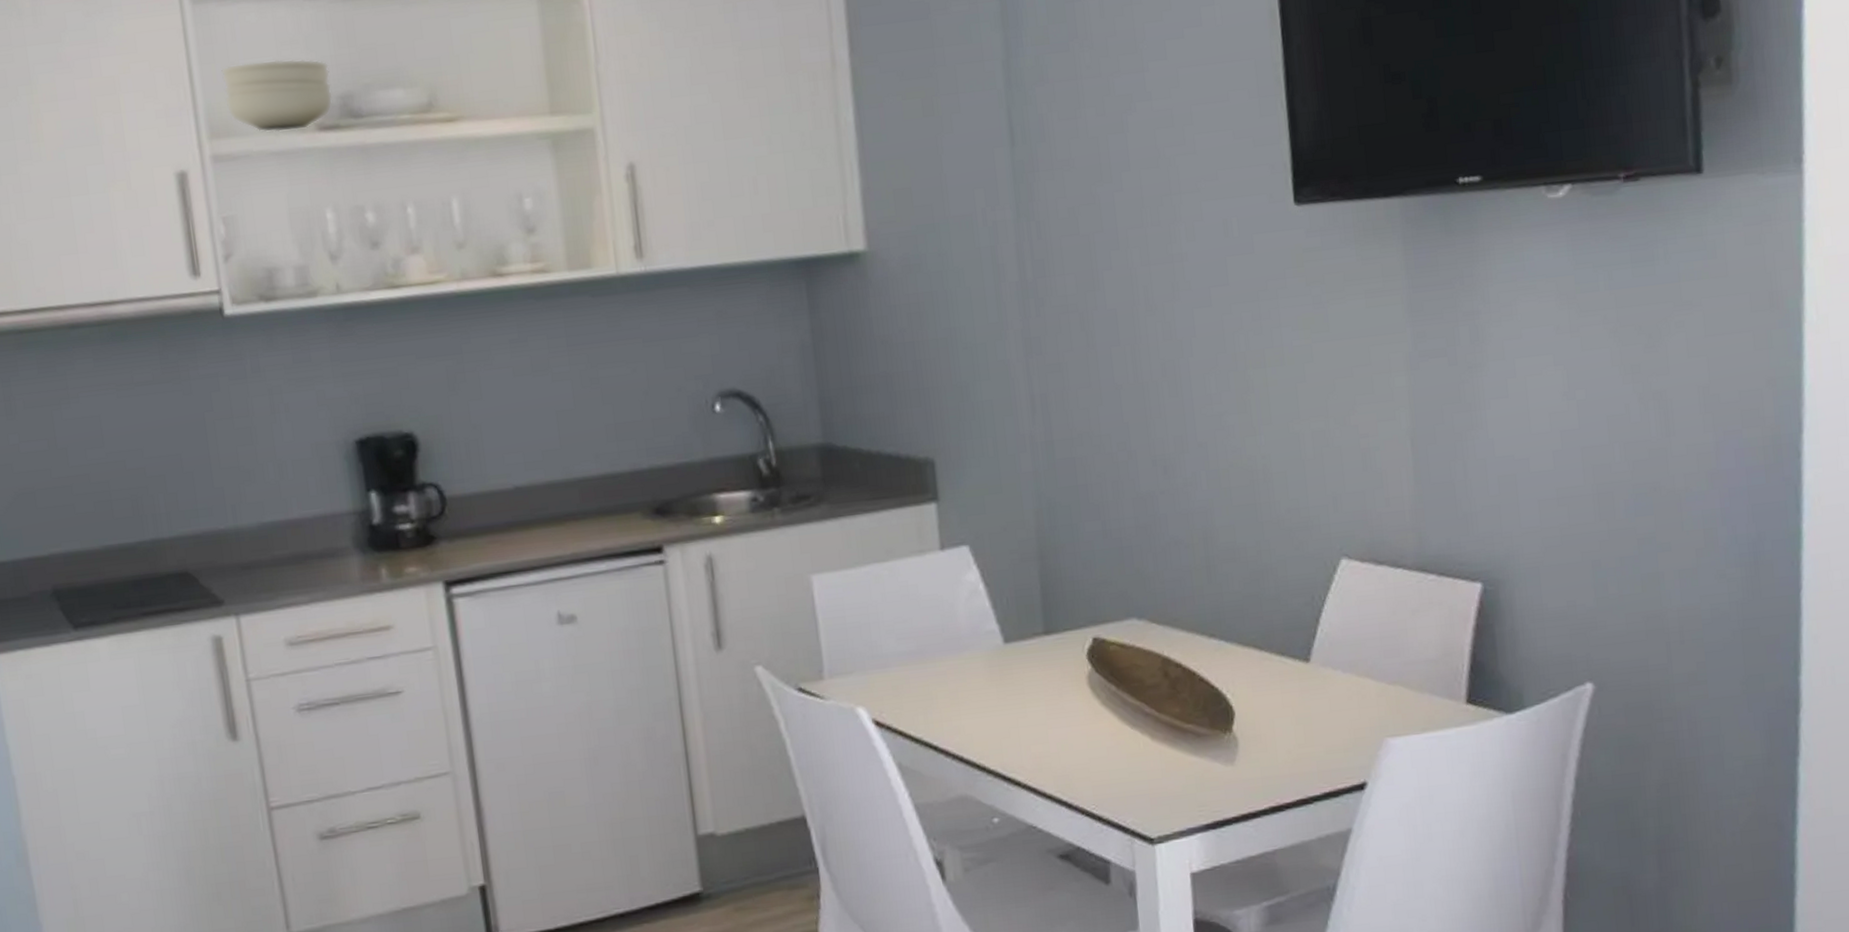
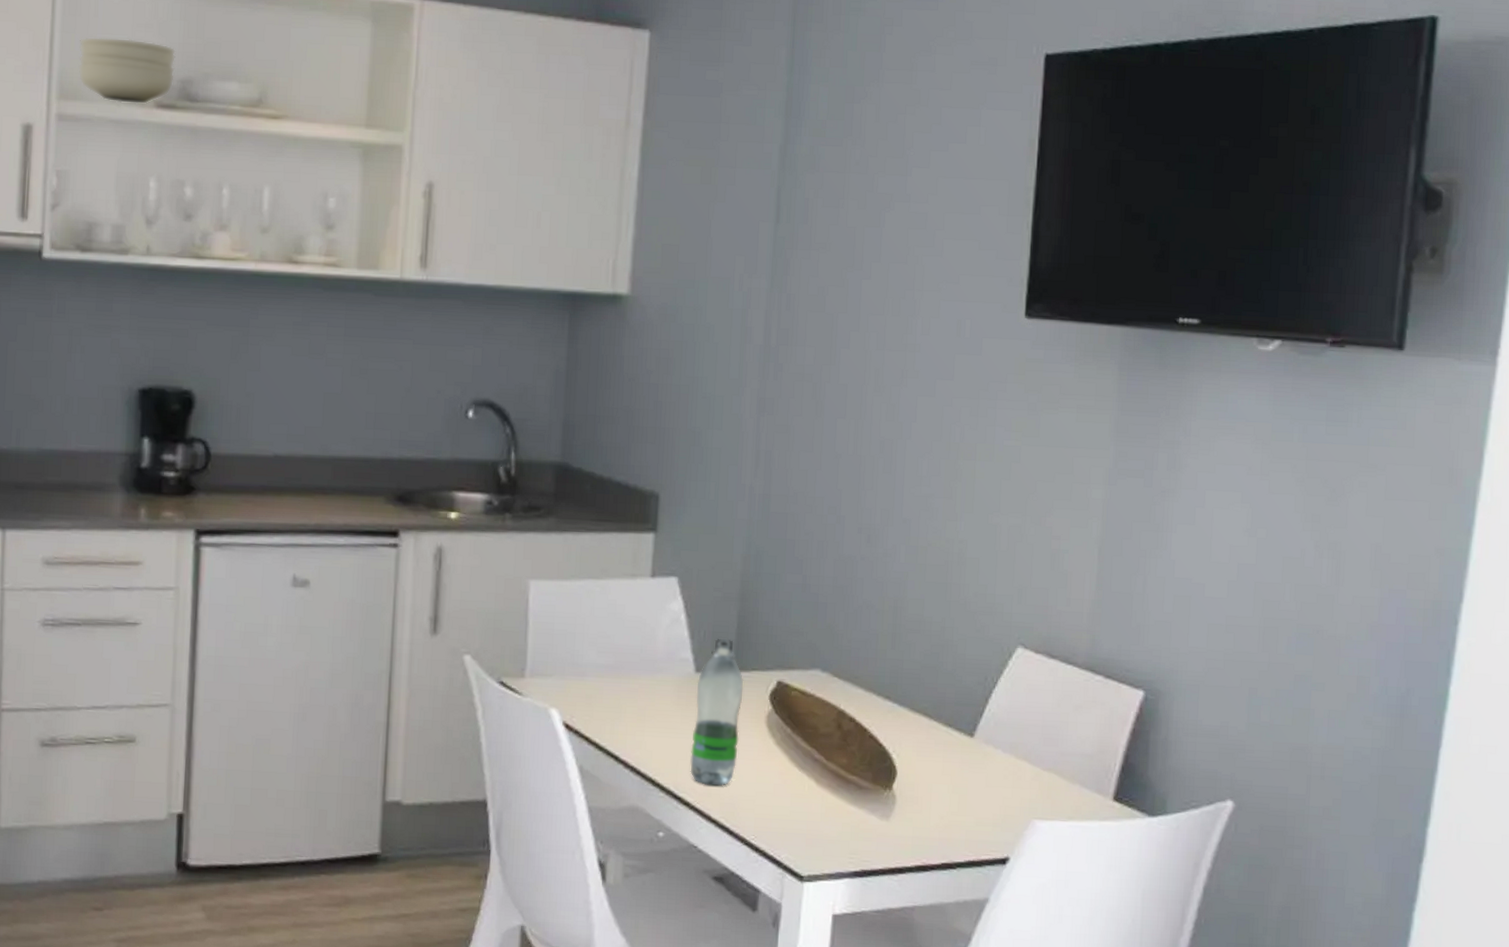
bottle: none [1007,602,1064,761] -> present [690,638,744,786]

